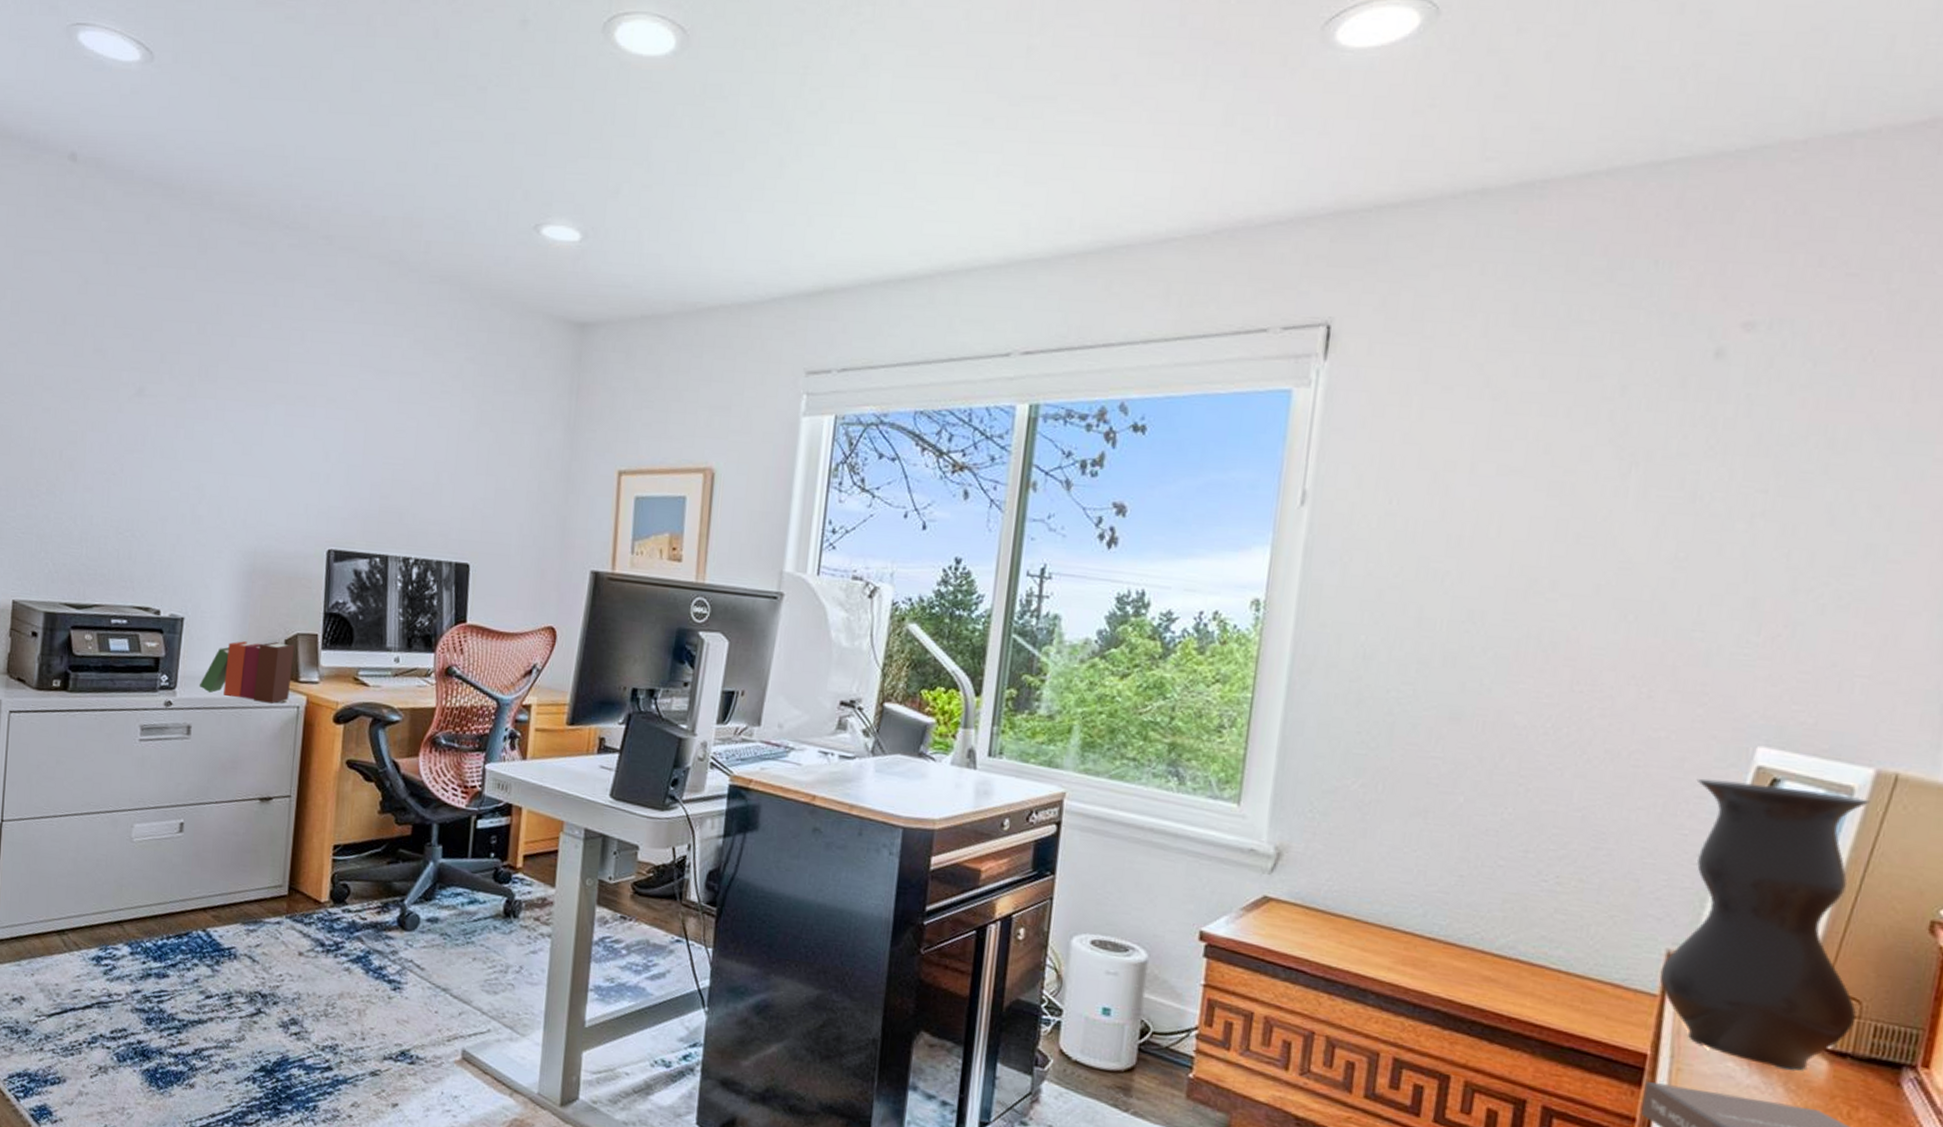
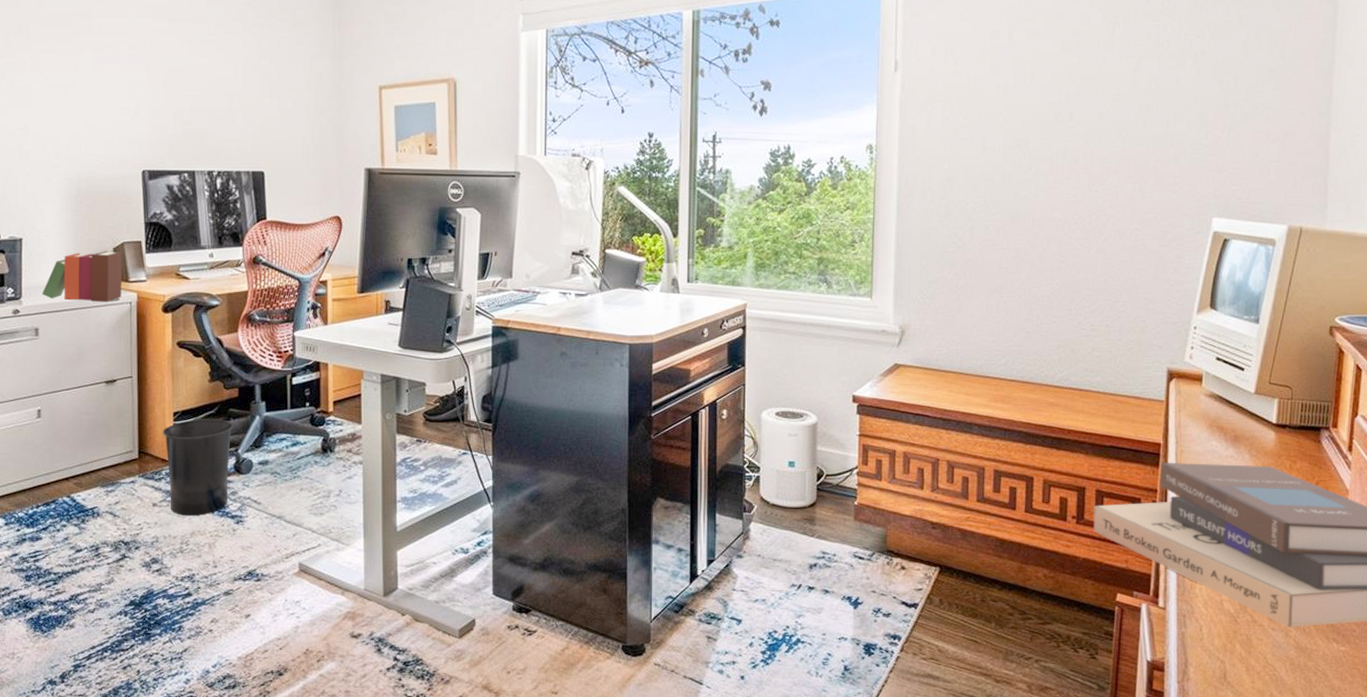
waste bin: none [318,856,401,974] -> present [163,418,233,516]
vase: present [1659,778,1870,1069] -> none [1164,244,1289,440]

